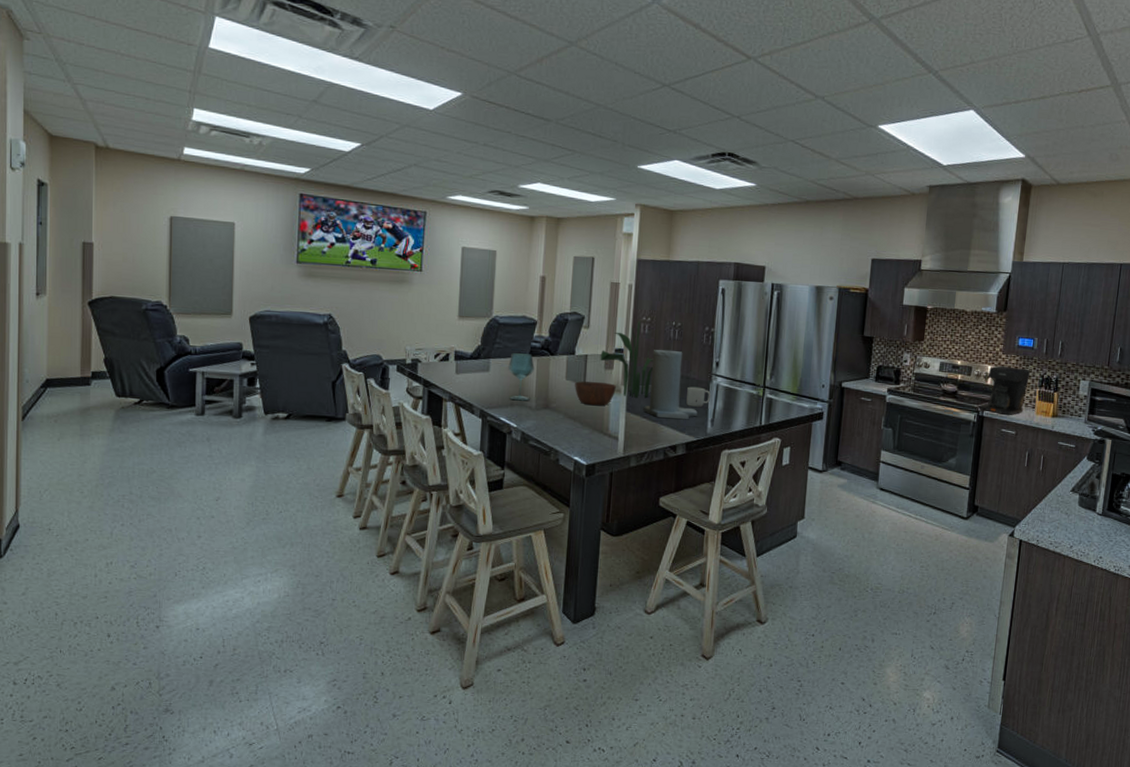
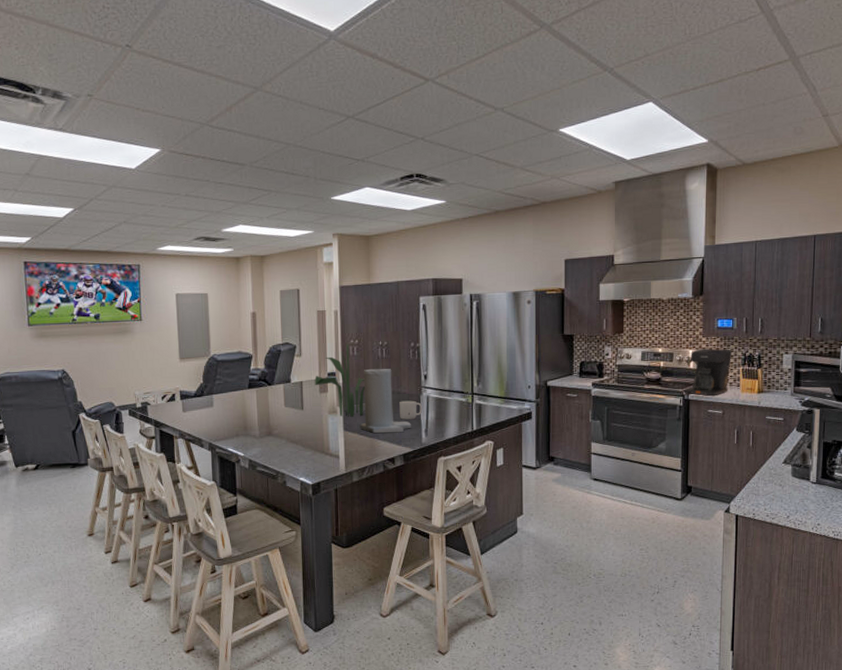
wine glass: present [508,353,534,401] -> none [230,386,255,431]
bowl: present [575,381,616,406] -> none [293,405,332,429]

